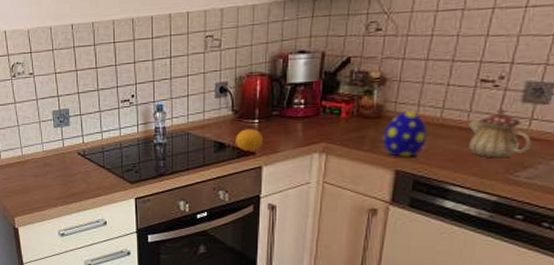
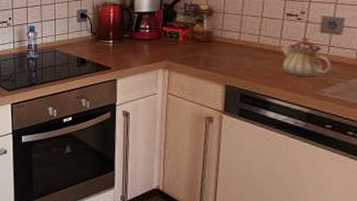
fruit: present [236,129,264,151] -> none [94,48,117,66]
decorative egg: present [382,111,427,157] -> none [213,37,248,74]

